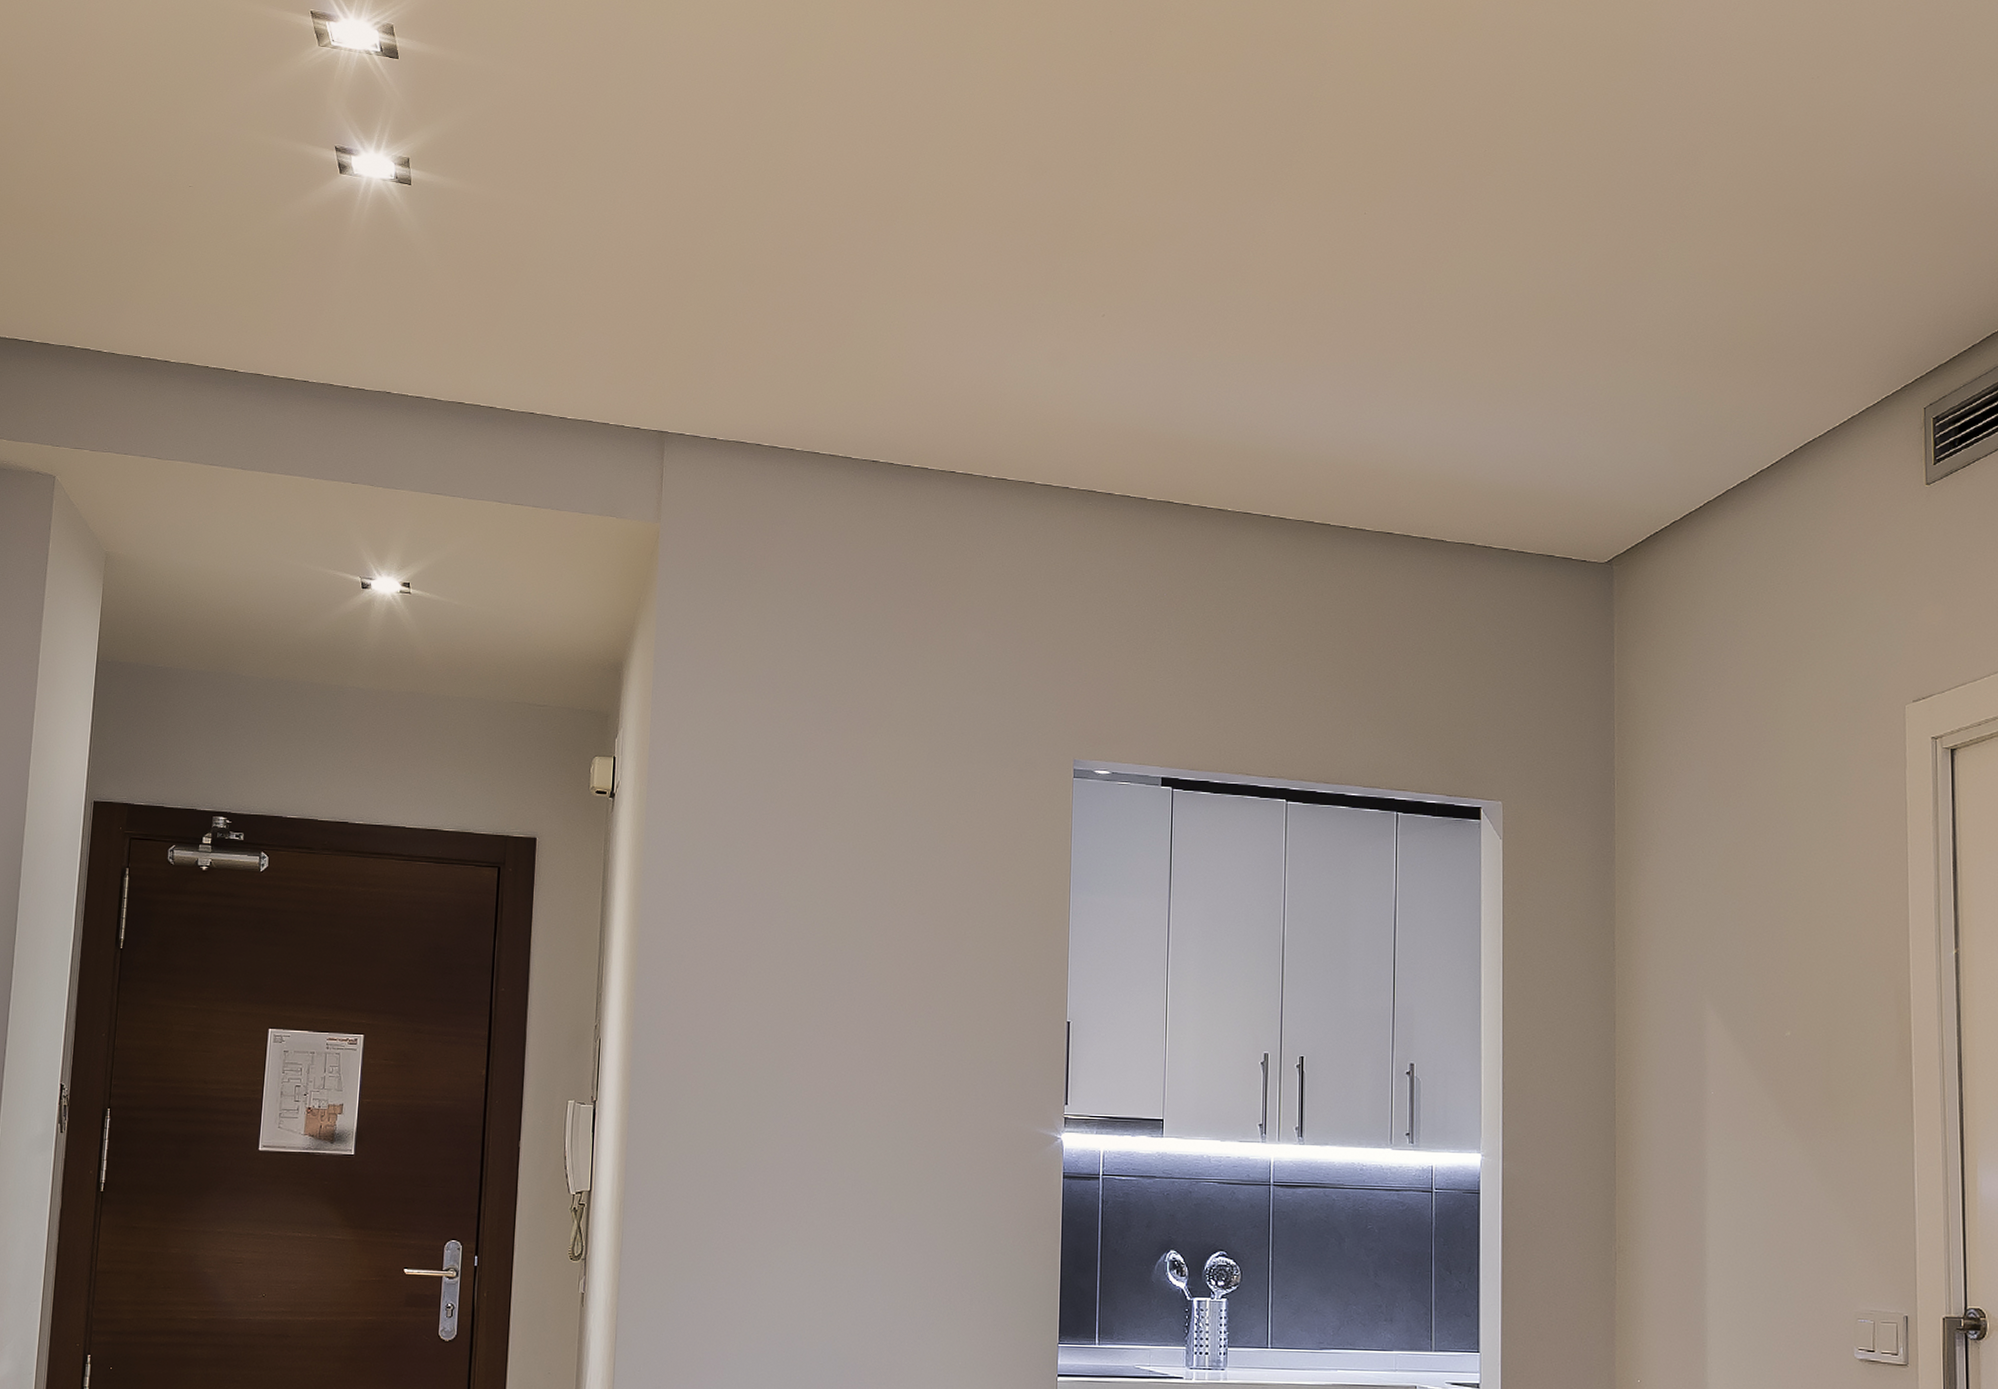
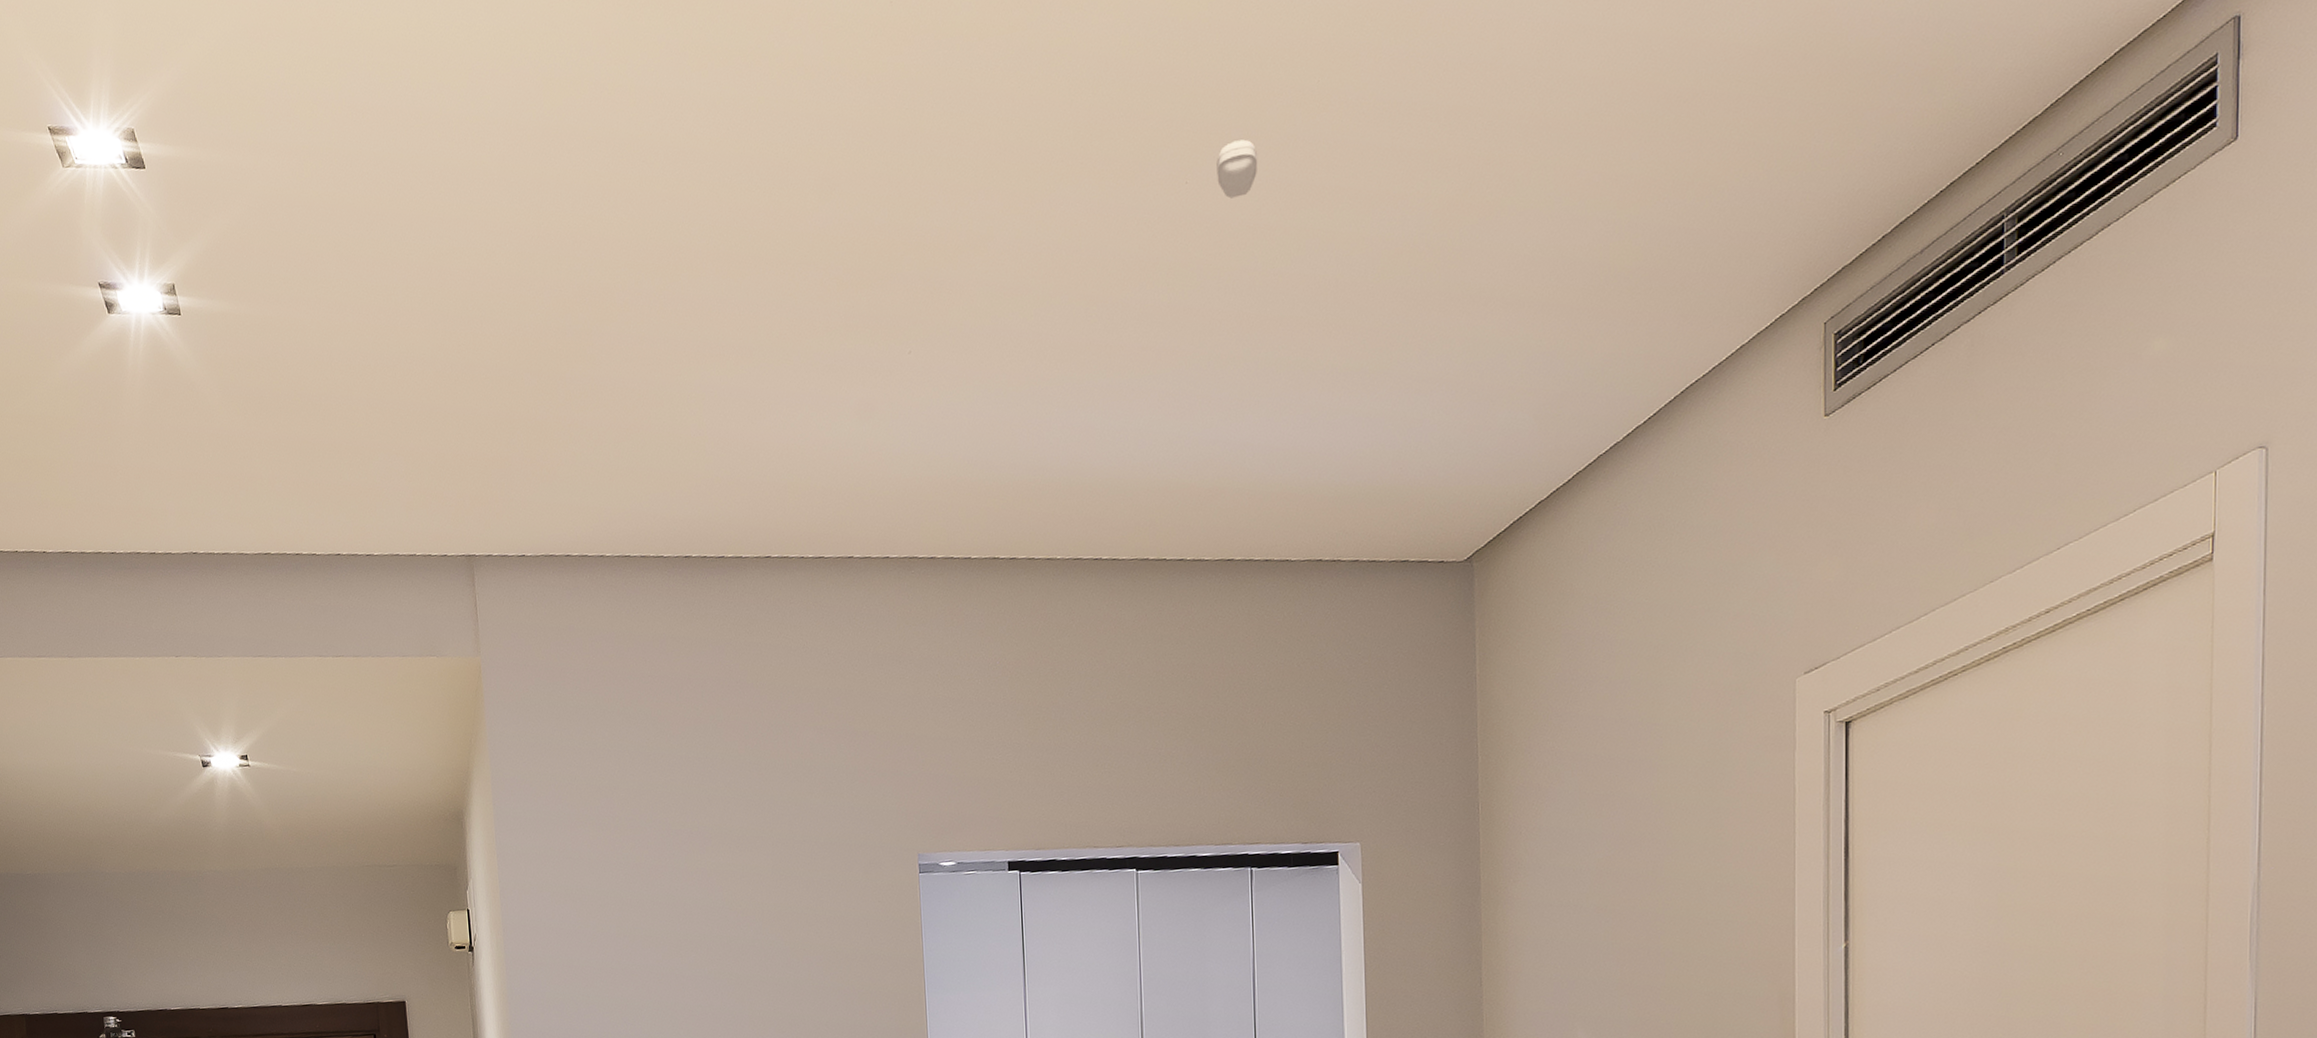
smoke detector: none [1393,187,1430,232] -> present [1216,139,1258,199]

